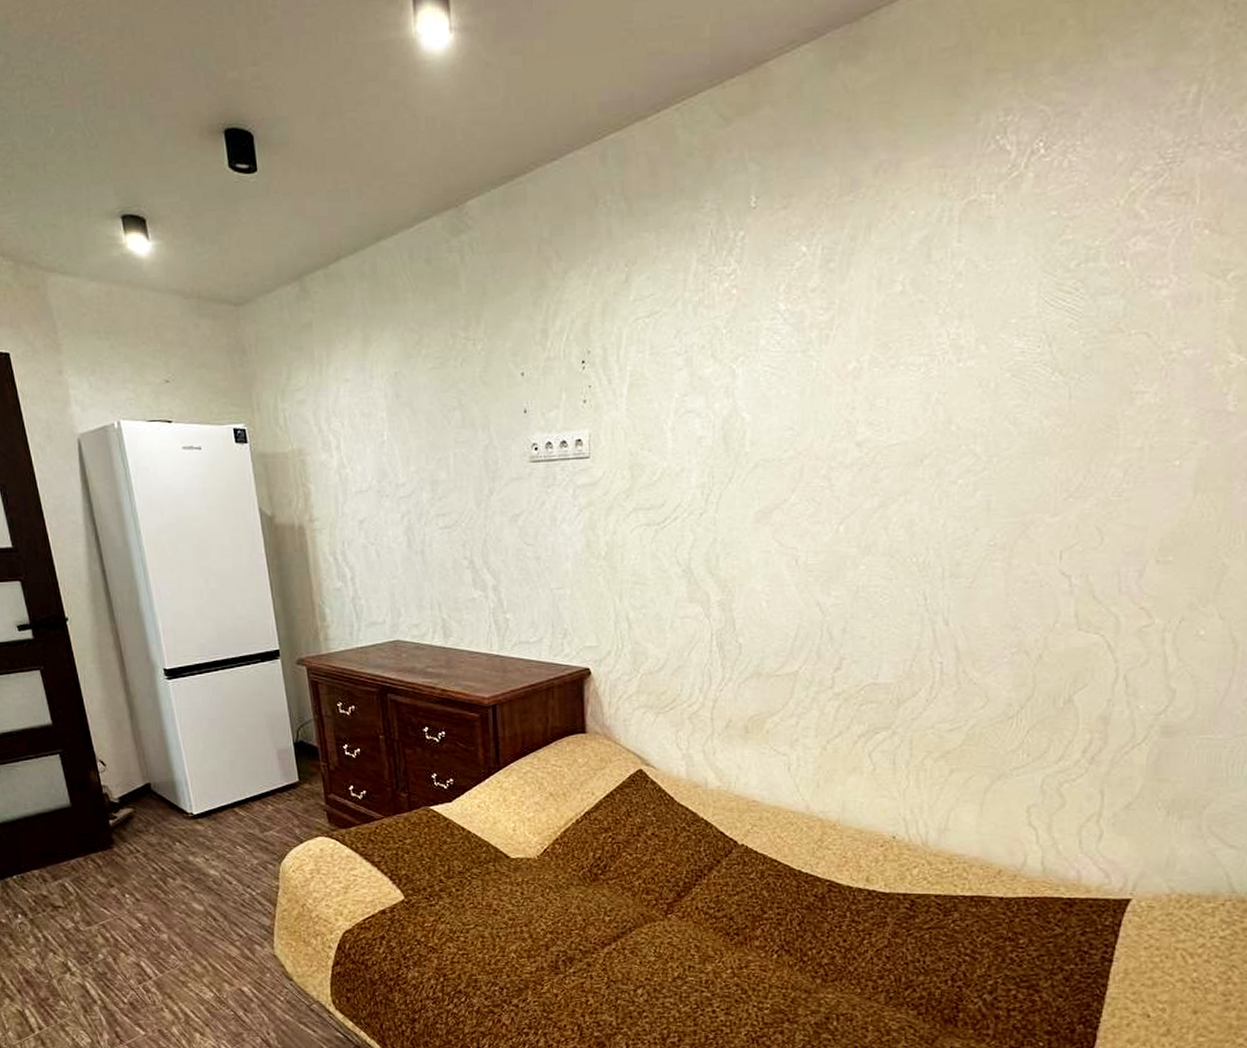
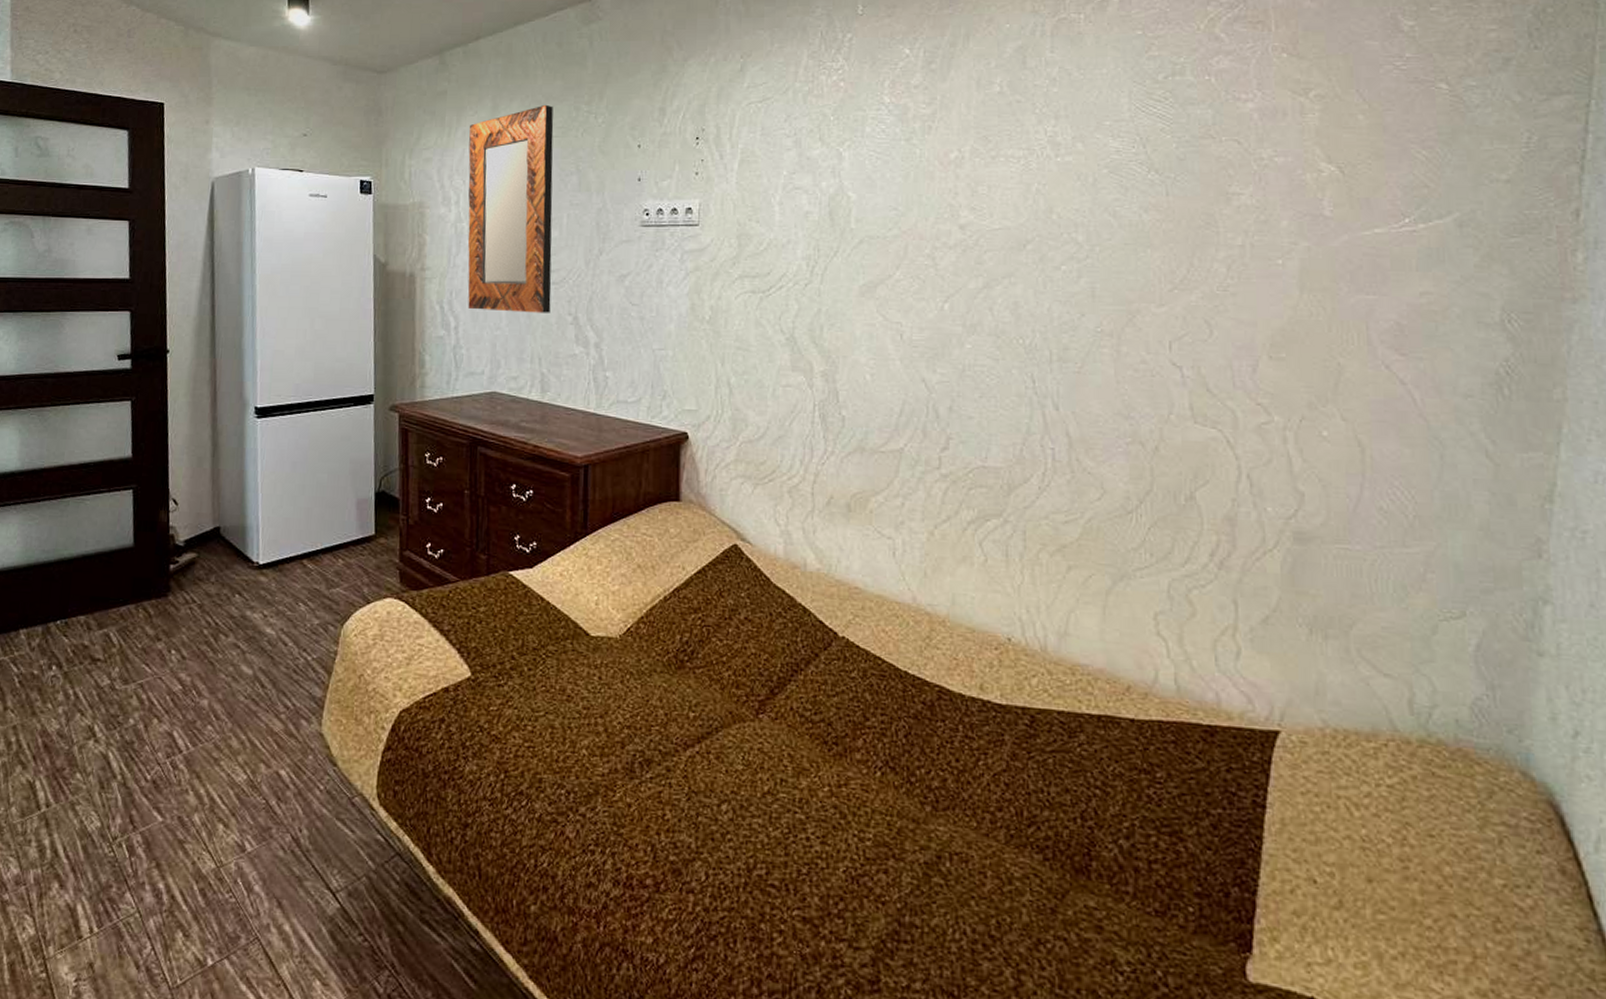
home mirror: none [341,332,446,560] -> present [467,104,554,313]

